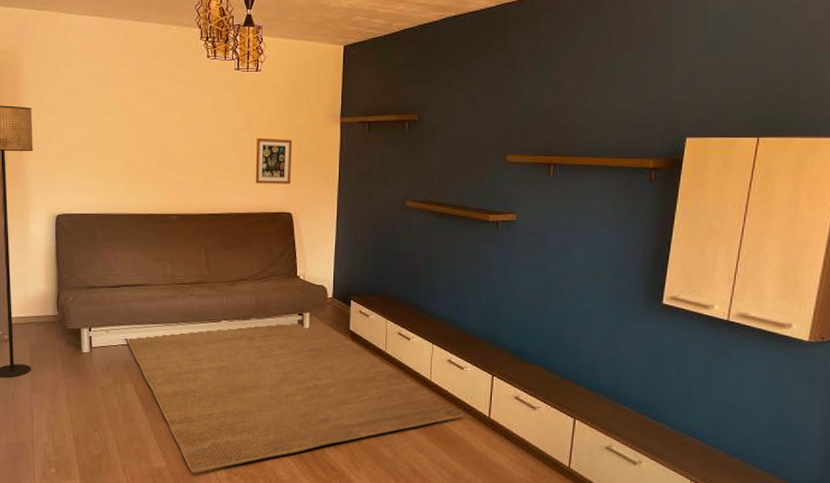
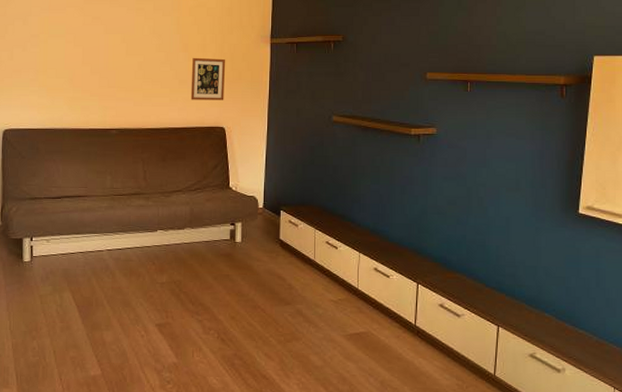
rug: present [124,315,464,473] -> none [64,225,391,381]

